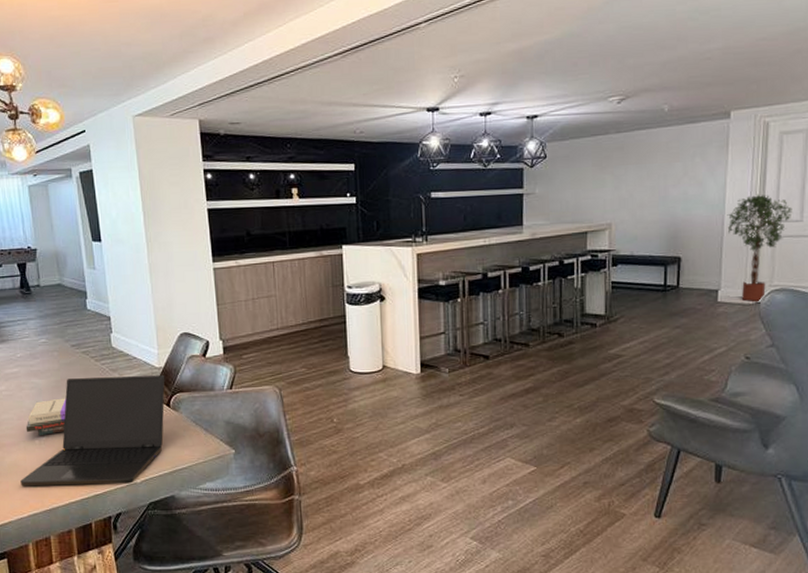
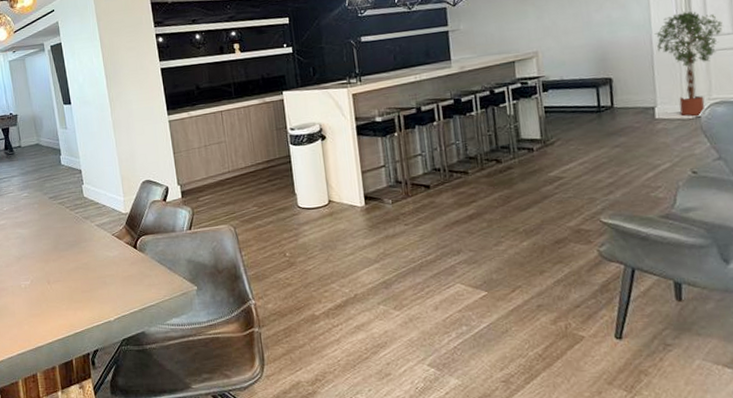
laptop: present [20,375,165,487] -> none [10,220,133,328]
books: present [25,398,67,436] -> none [13,245,47,281]

